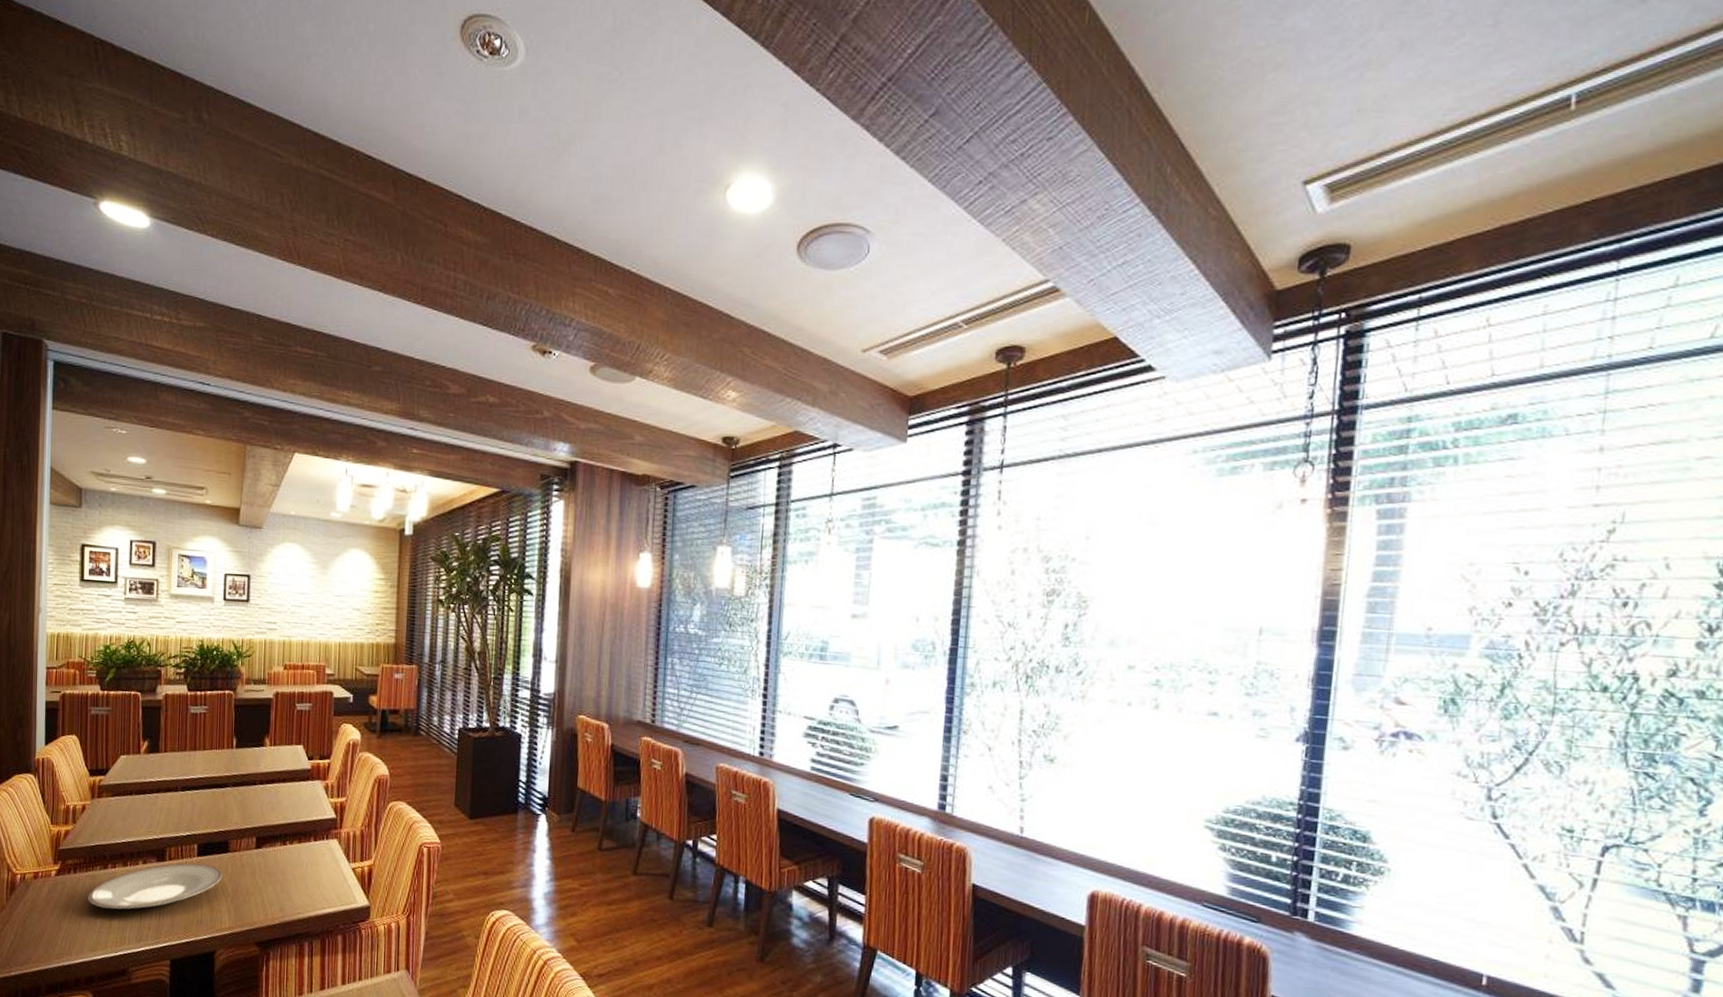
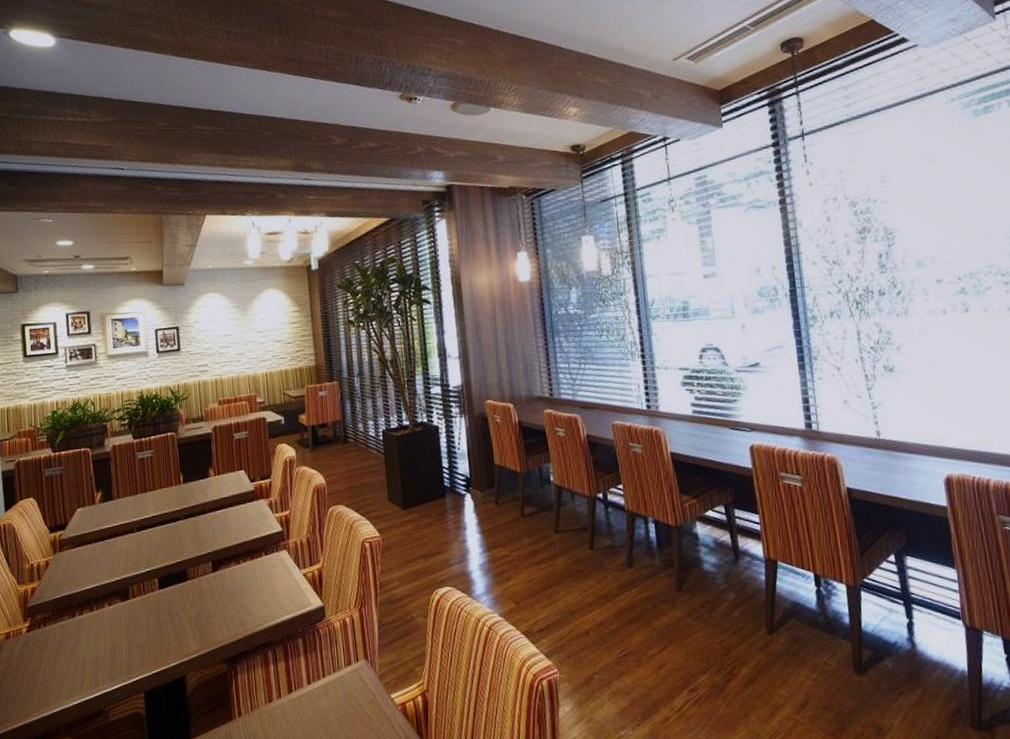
plate: present [88,863,223,910] -> none [59,595,185,655]

